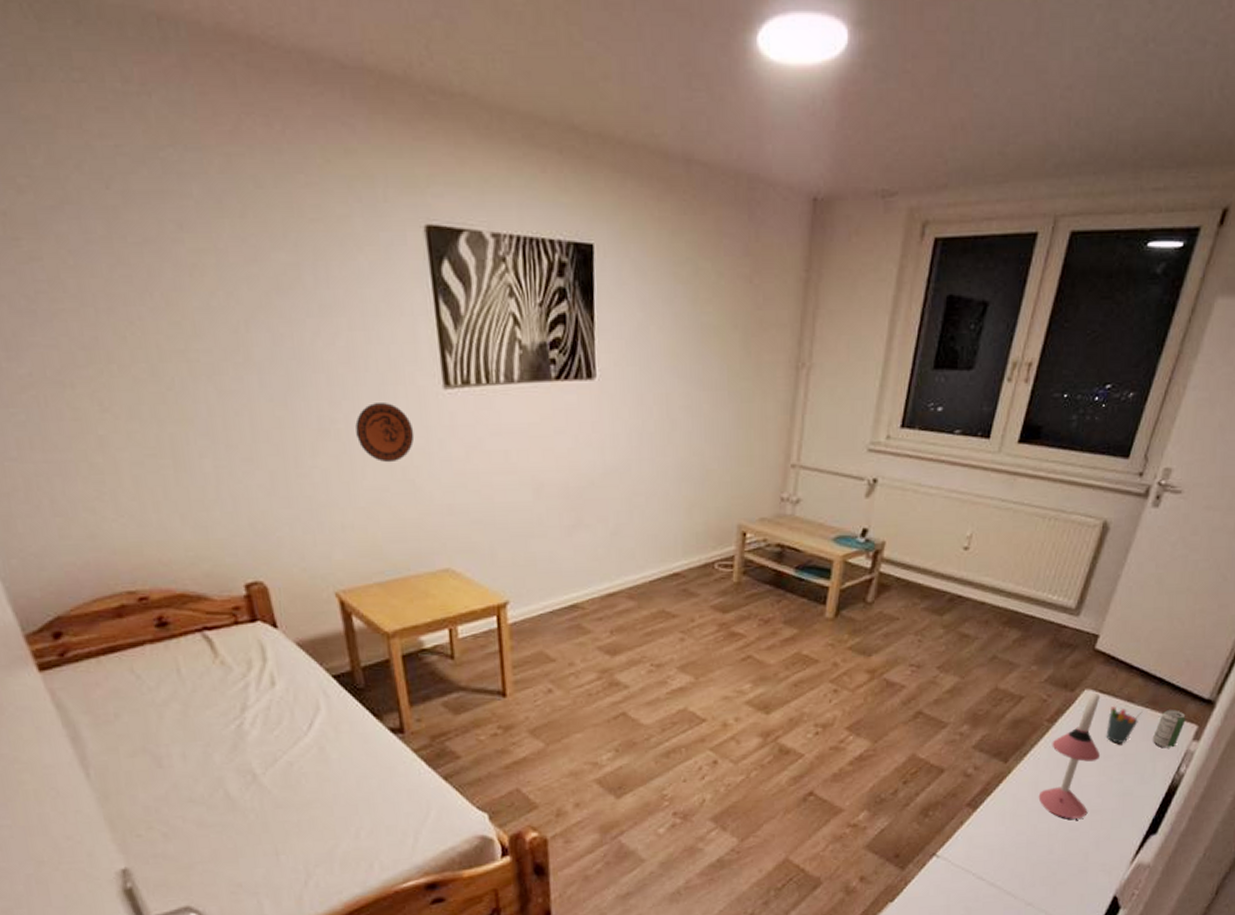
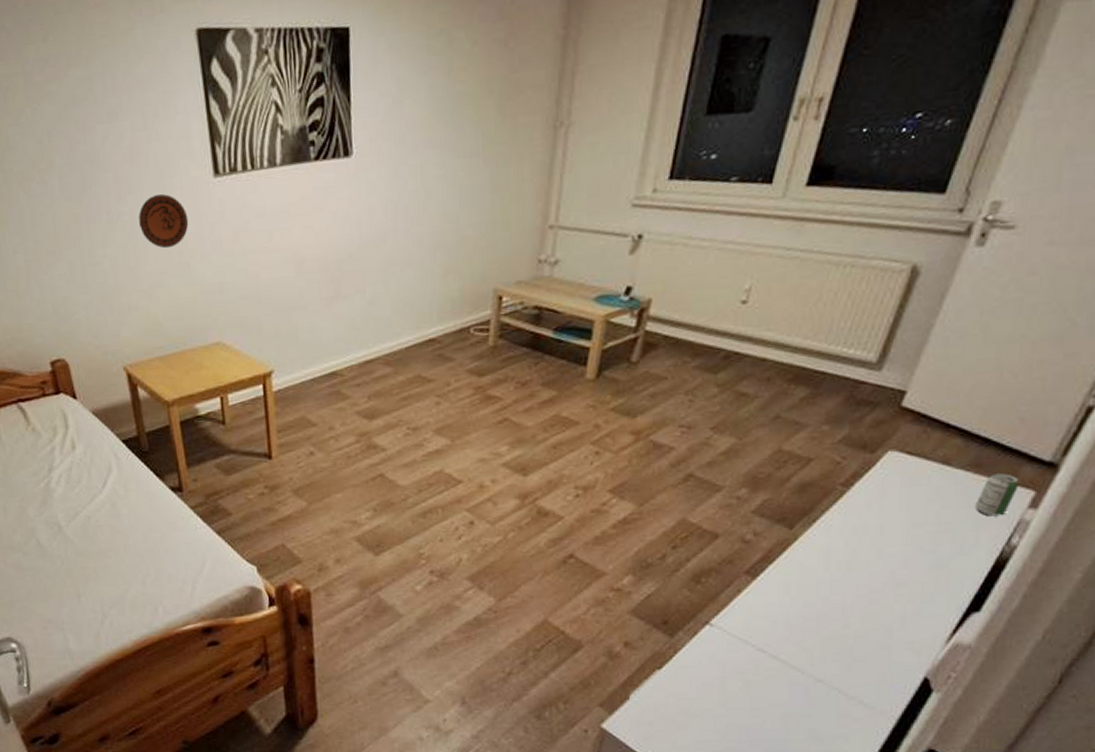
desk lamp: present [1038,692,1101,819] -> none [830,454,908,592]
pen holder: present [1106,706,1144,743] -> none [914,469,964,510]

